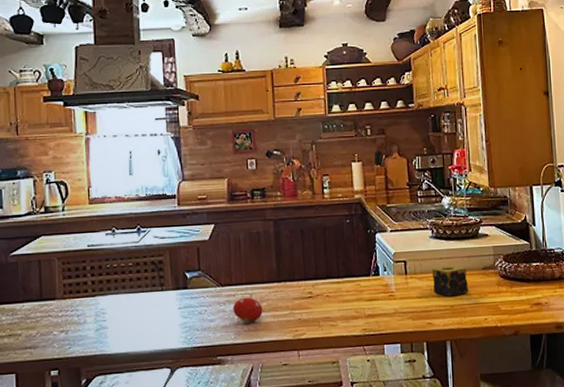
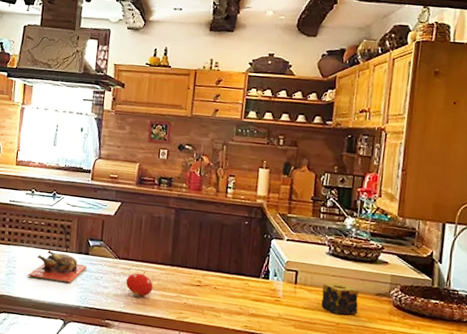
cutting board: none [120,292,187,327] -> present [27,250,87,283]

